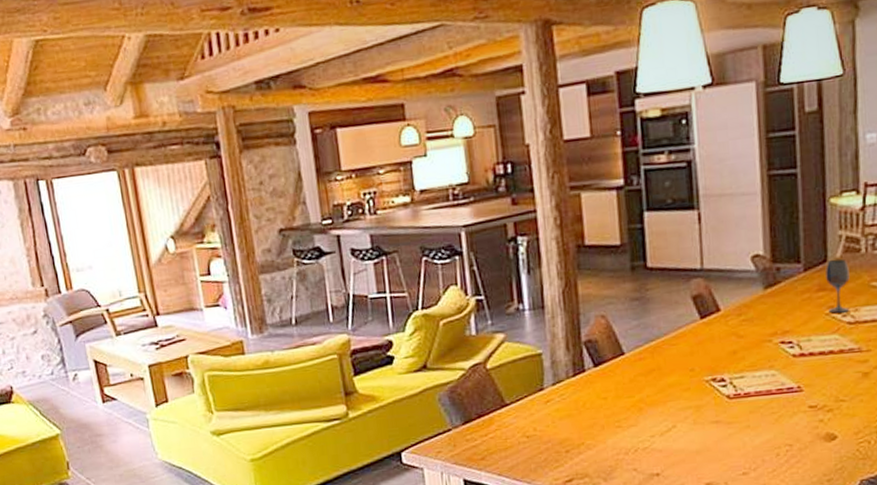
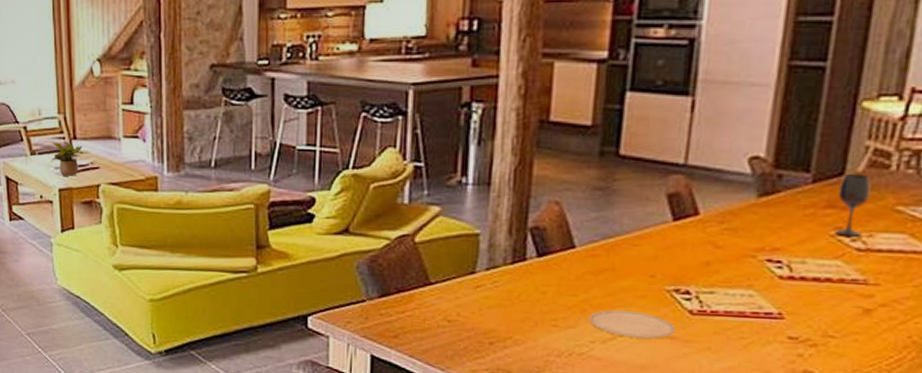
potted plant: none [136,318,168,352] -> present [52,141,83,176]
plate: none [646,403,718,428] -> present [589,310,675,340]

